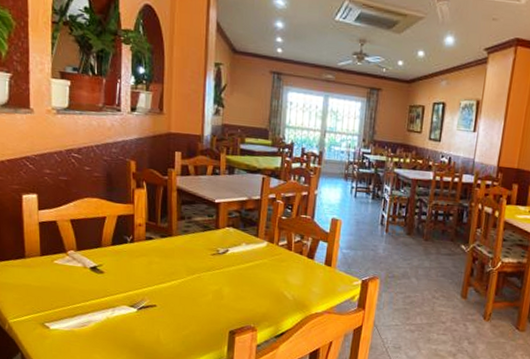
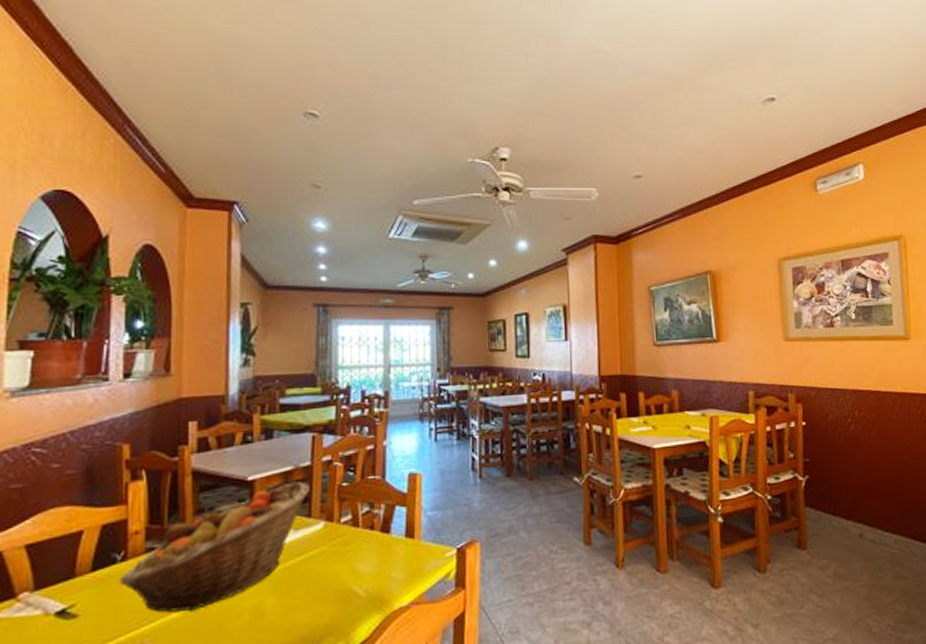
fruit basket: none [129,209,258,285] -> present [118,481,309,613]

